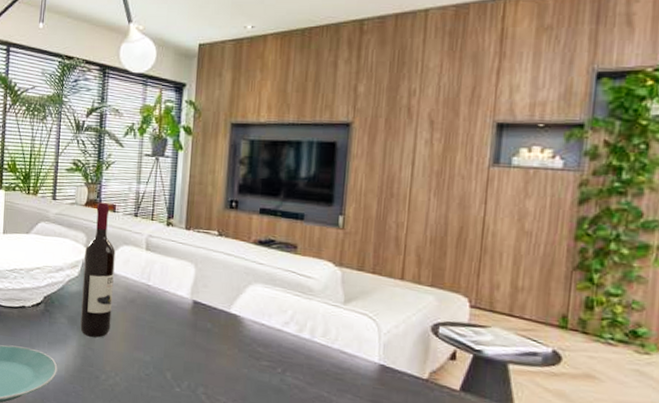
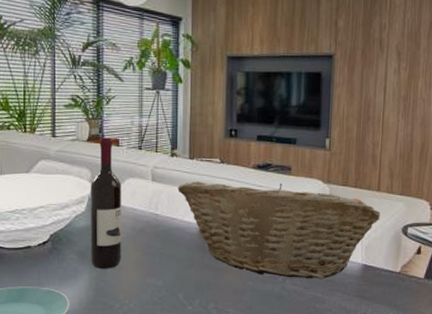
fruit basket: none [172,253,404,376] -> present [178,182,380,279]

